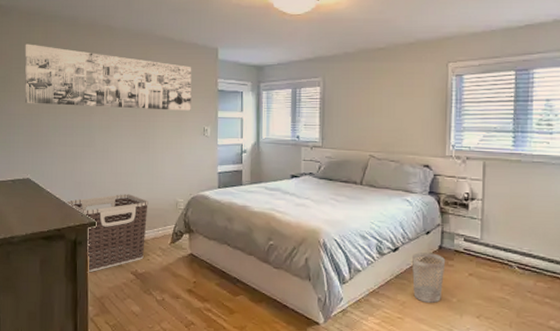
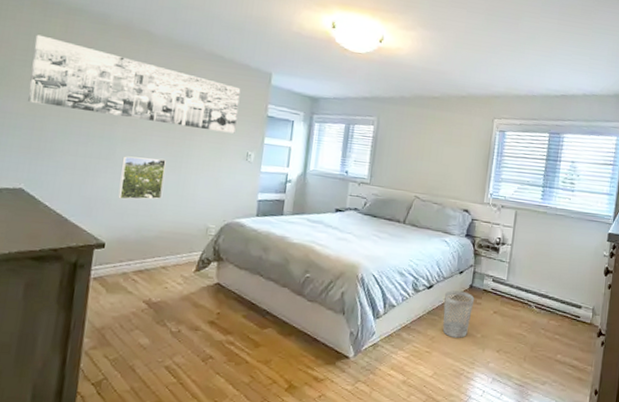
clothes hamper: present [66,194,148,273] -> none [69,214,174,300]
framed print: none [101,141,137,181] -> present [118,156,166,200]

